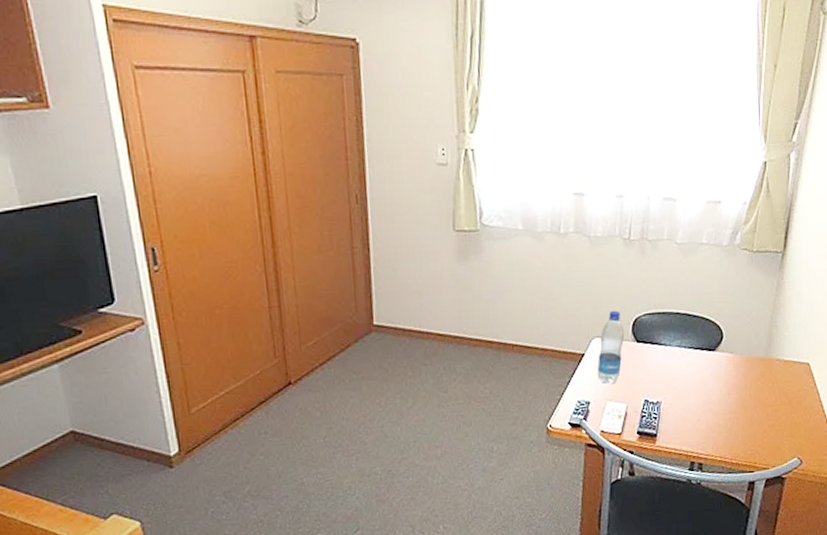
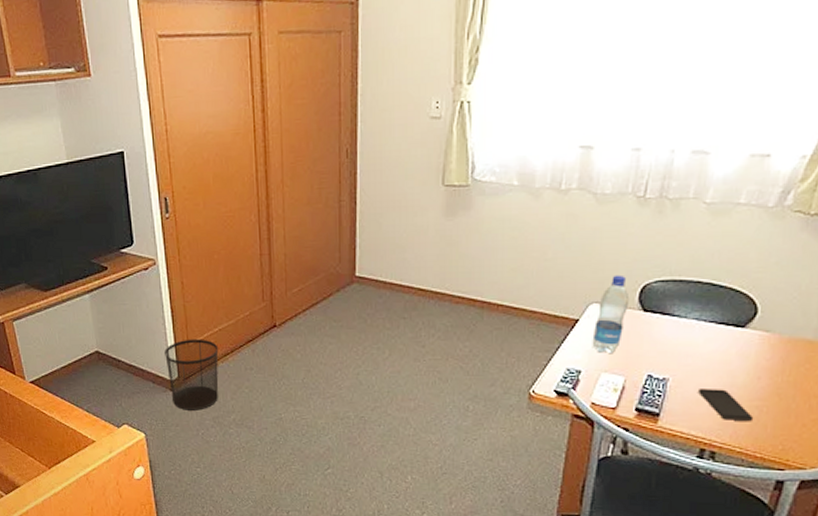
waste bin: none [160,404,229,488] -> present [165,339,219,411]
mobile phone: none [685,406,728,434] -> present [698,389,754,421]

